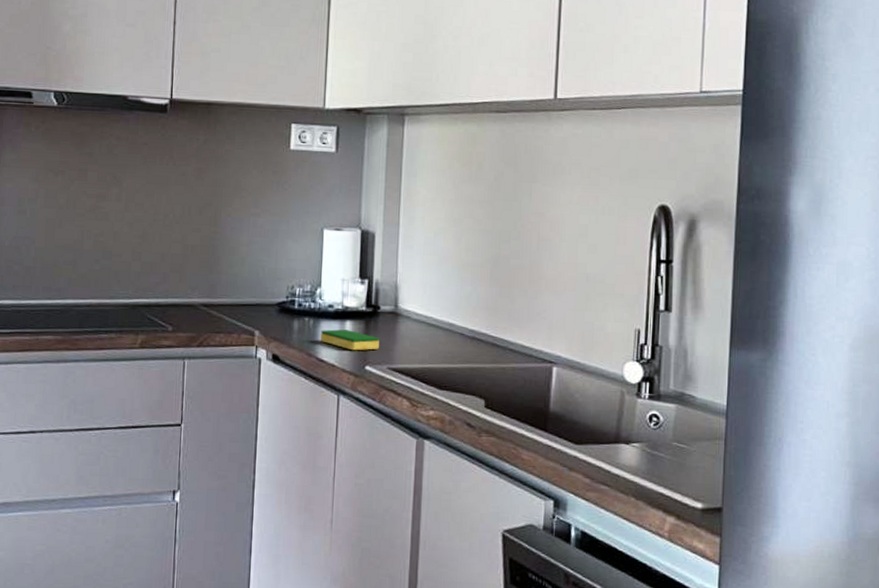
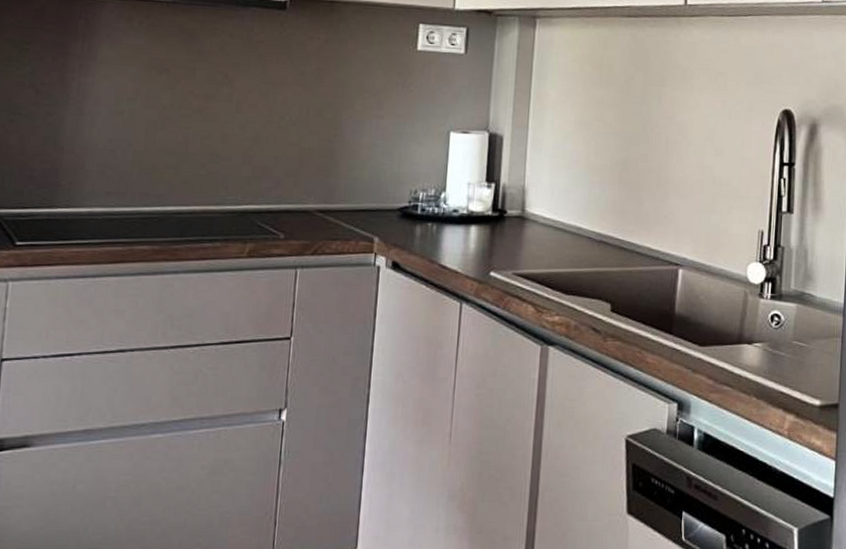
dish sponge: present [320,329,379,351] -> none [443,234,505,257]

